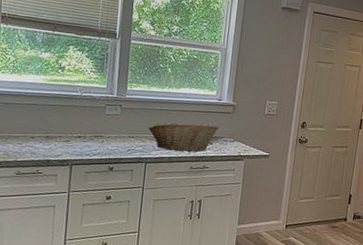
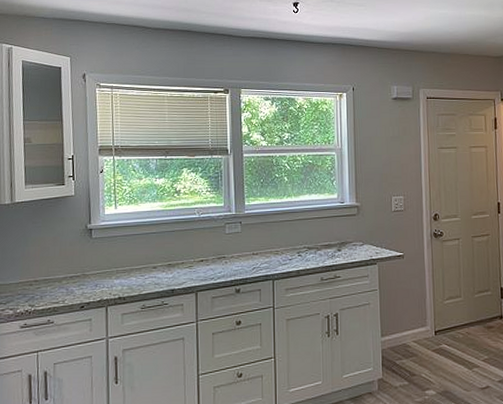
fruit basket: present [148,121,219,152] -> none [271,229,346,264]

